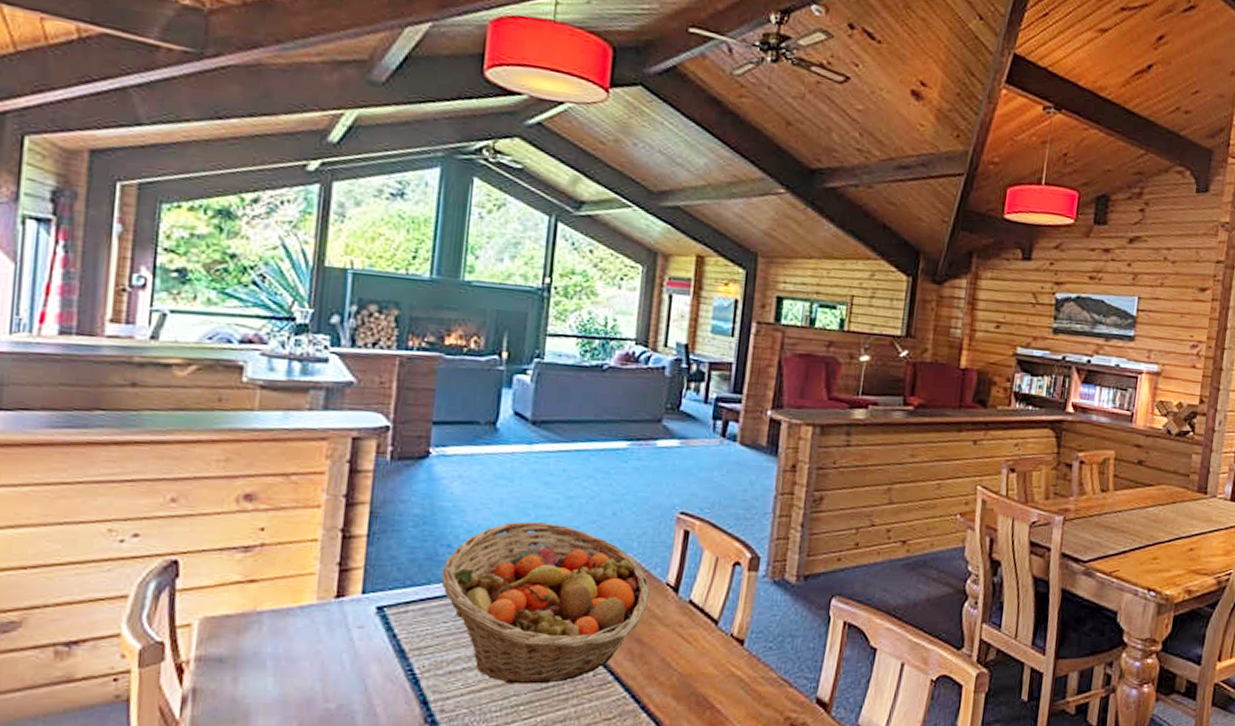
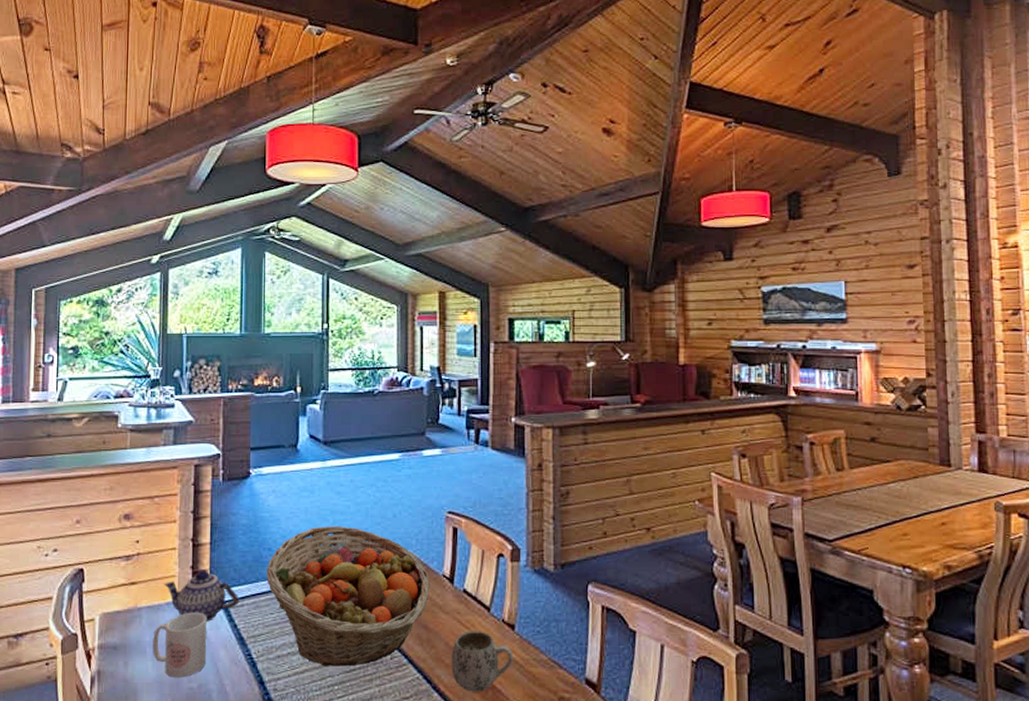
mug: none [275,618,355,697] -> present [153,612,207,678]
teapot: none [296,567,403,630] -> present [163,569,239,622]
mug: none [665,646,740,712] -> present [451,631,514,692]

